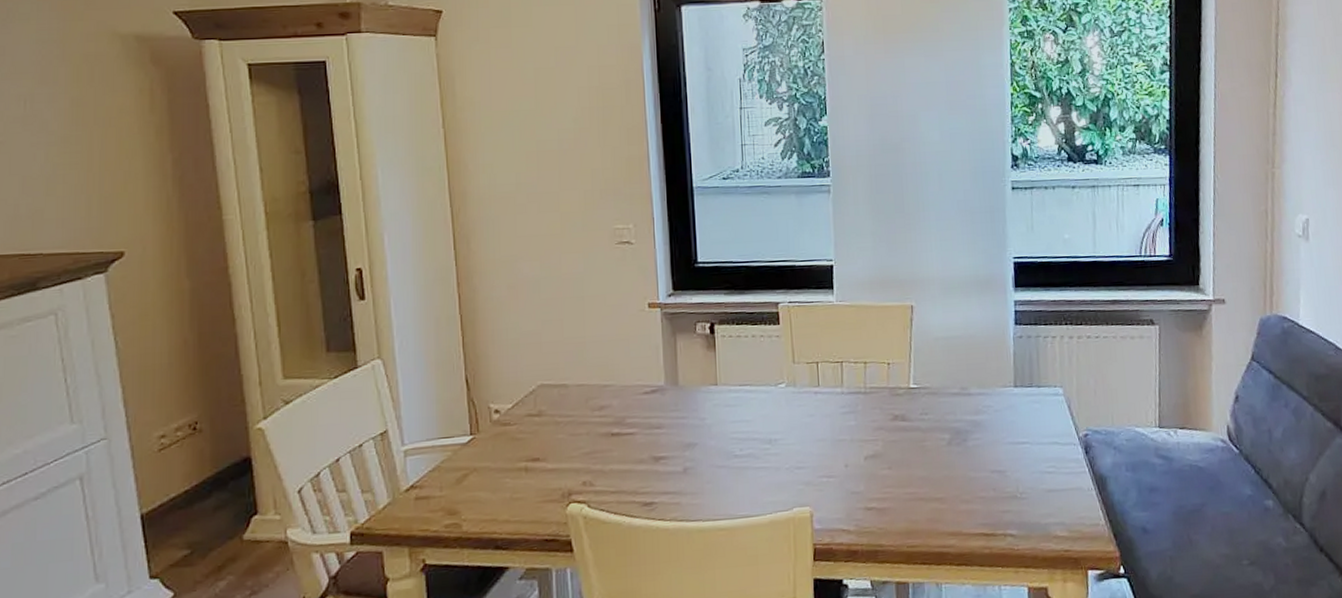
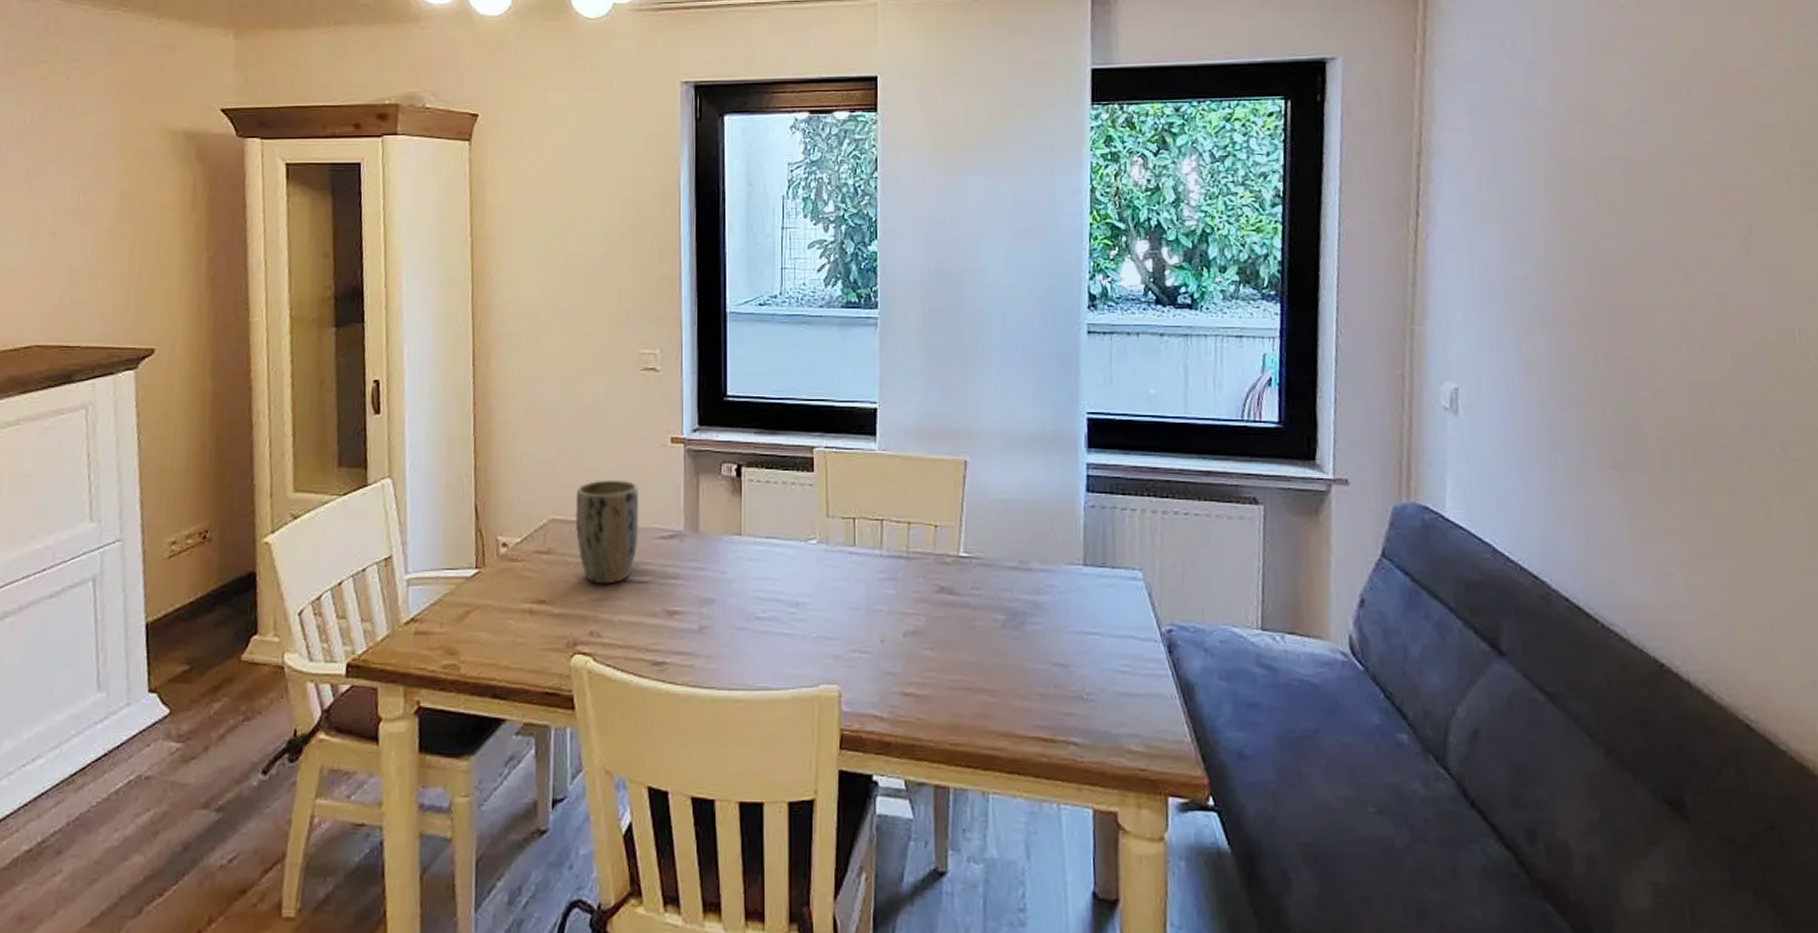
plant pot: none [562,344,623,439] -> present [575,479,639,584]

